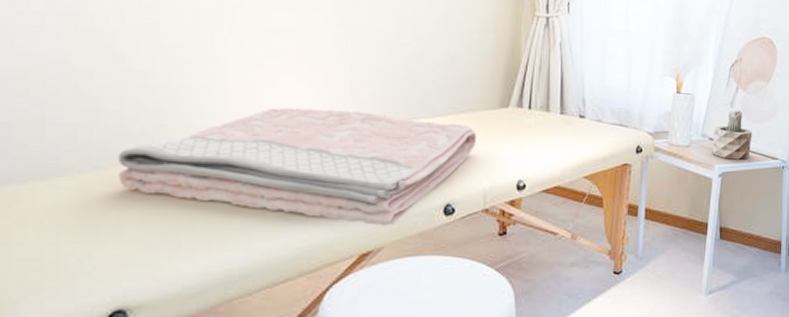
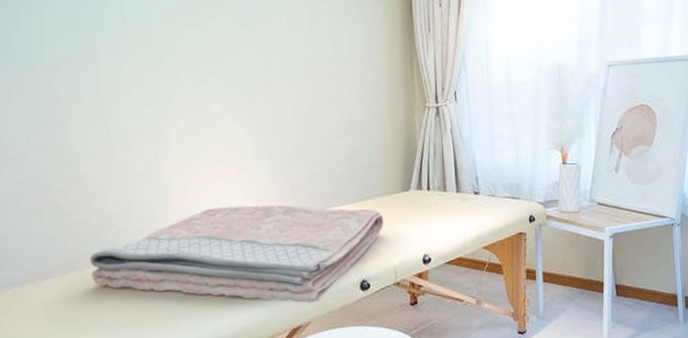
succulent plant: present [712,109,752,160] -> none [600,173,639,221]

